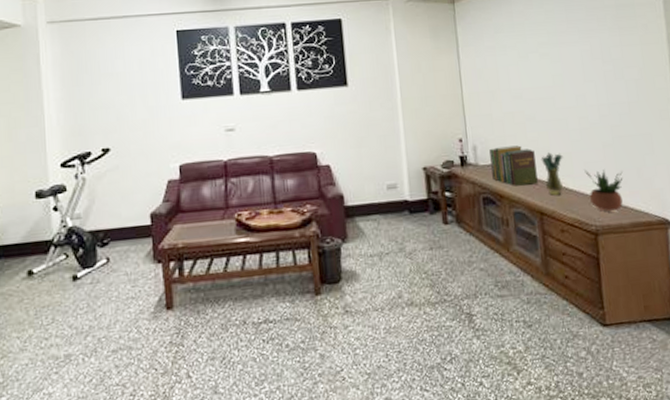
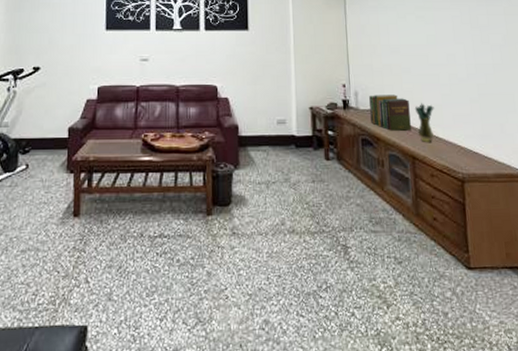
potted plant: present [584,170,623,212] -> none [453,122,488,162]

